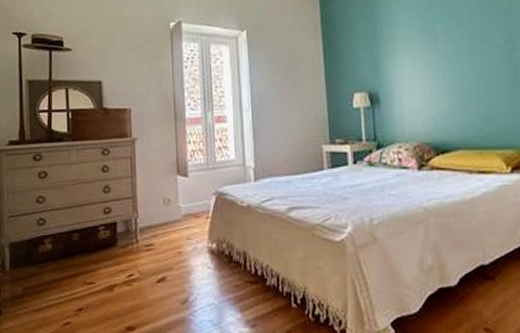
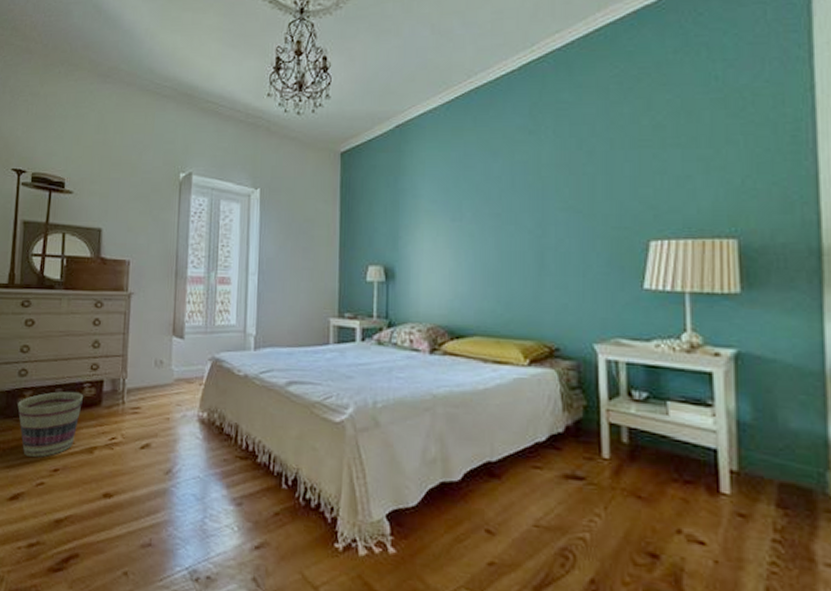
basket: none [39,235,99,299] -> present [17,391,83,457]

